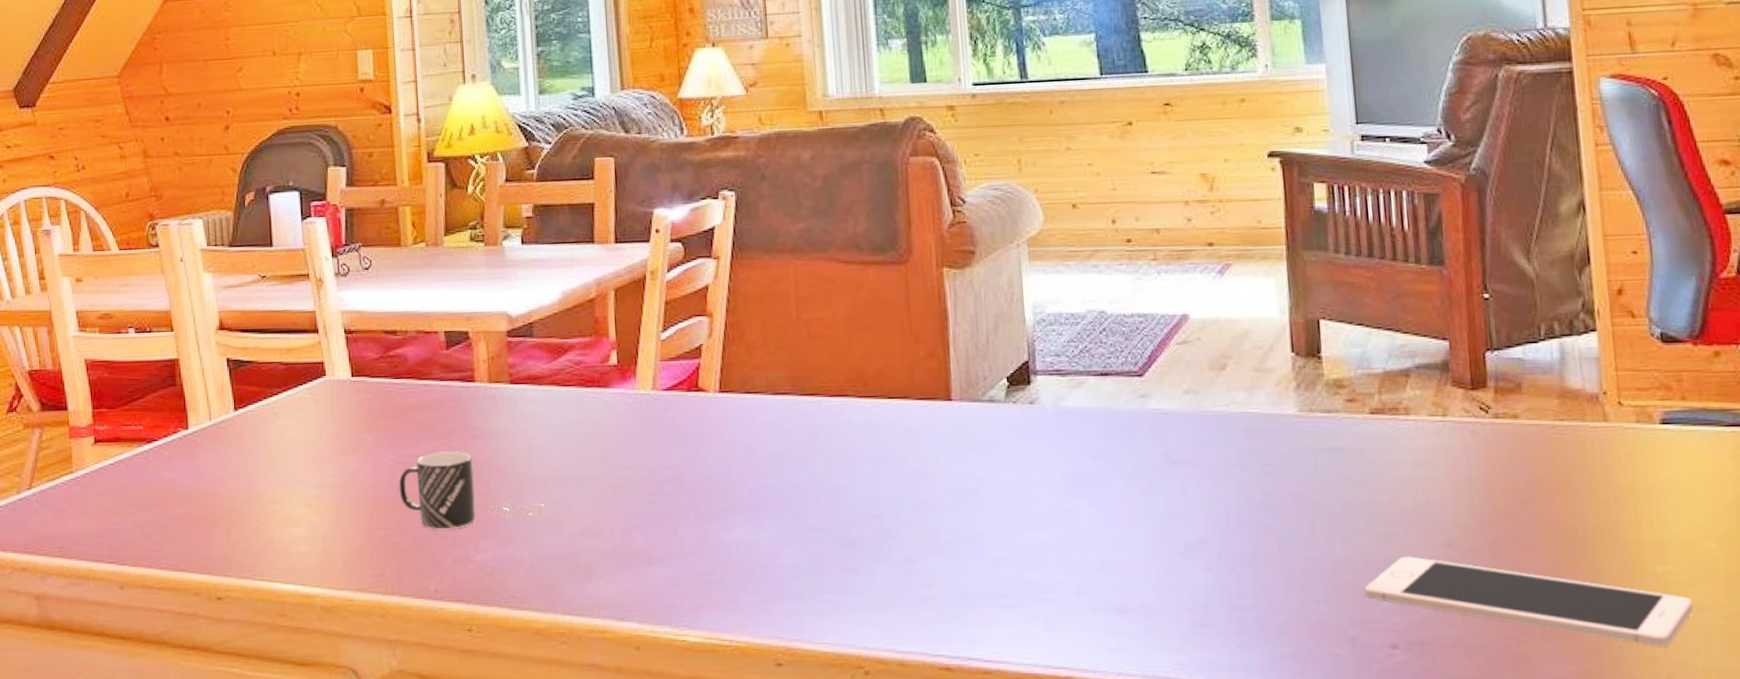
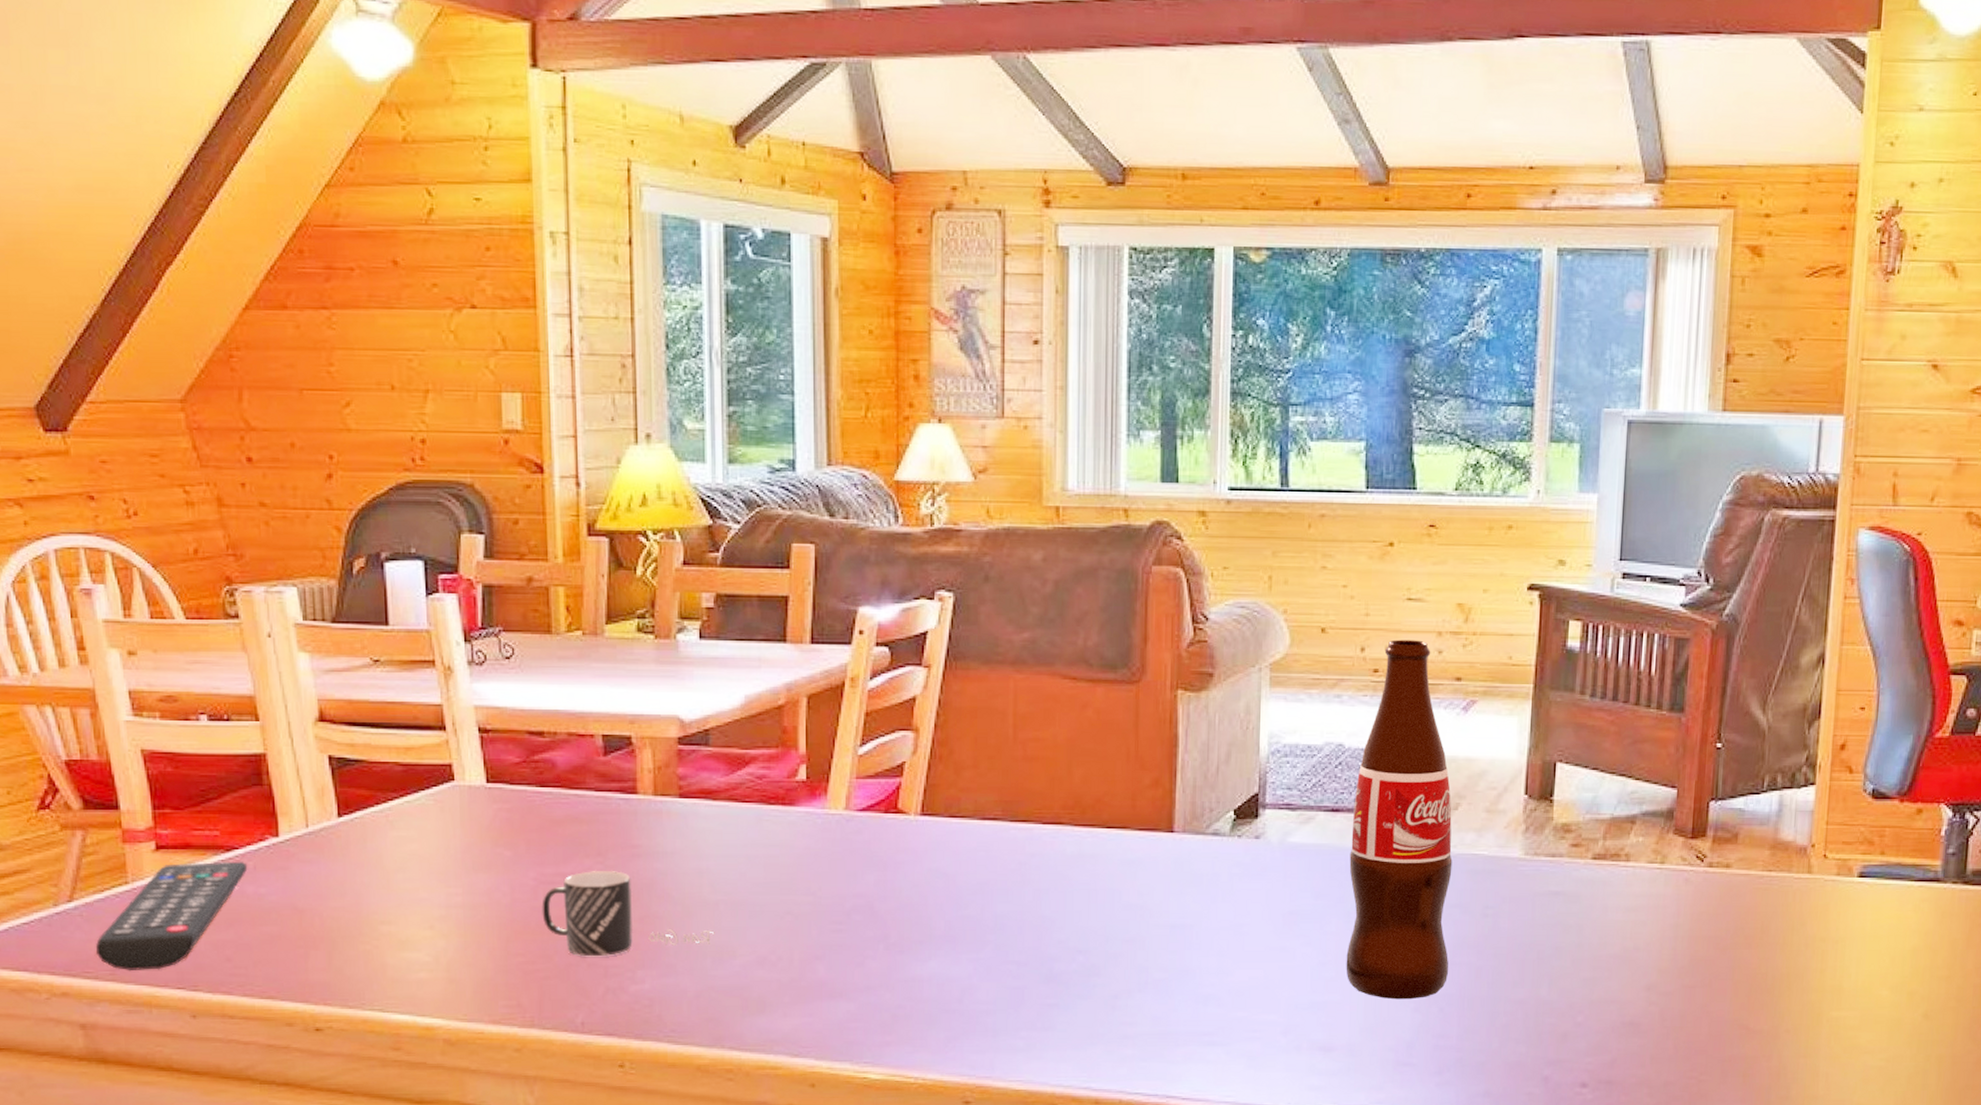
remote control: none [48,451,164,549] -> present [96,861,248,971]
bottle: none [1121,210,1236,559] -> present [1346,640,1453,1000]
cell phone: present [1364,556,1693,647] -> none [1563,999,1858,1087]

